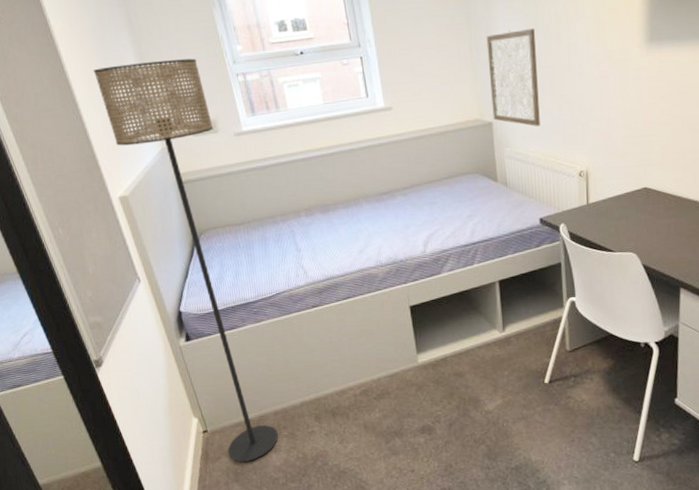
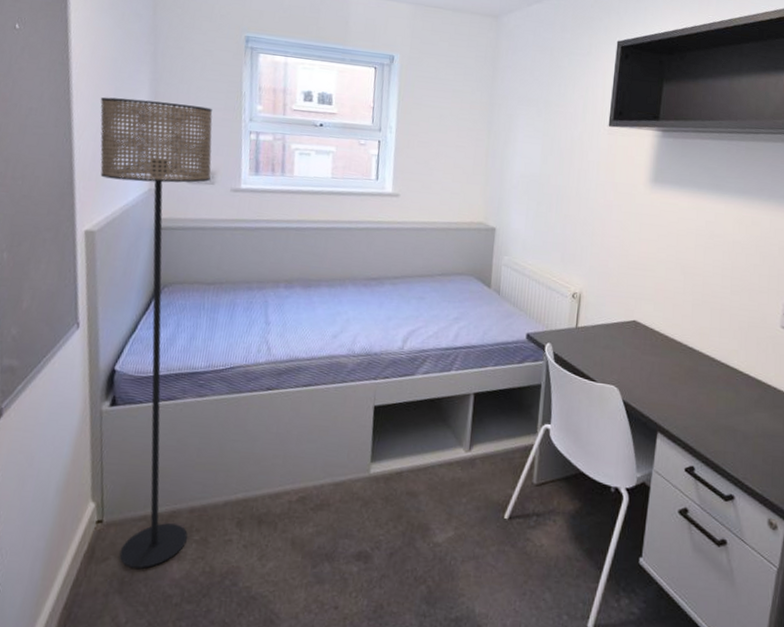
wall art: present [486,29,540,126] -> none [497,146,550,241]

